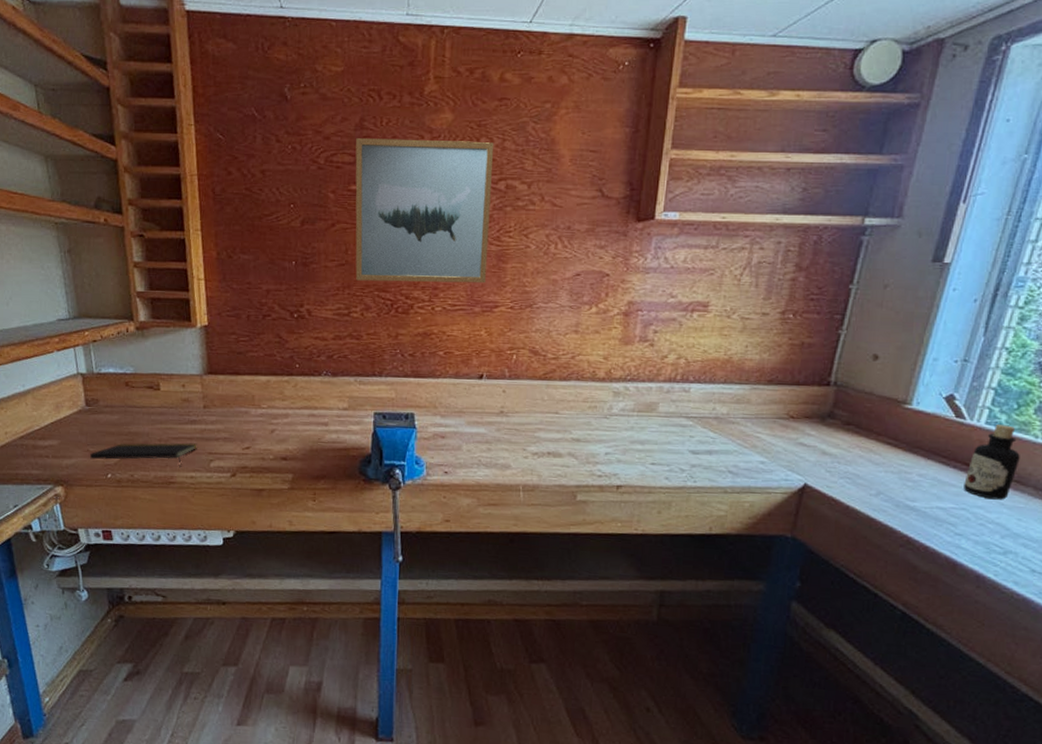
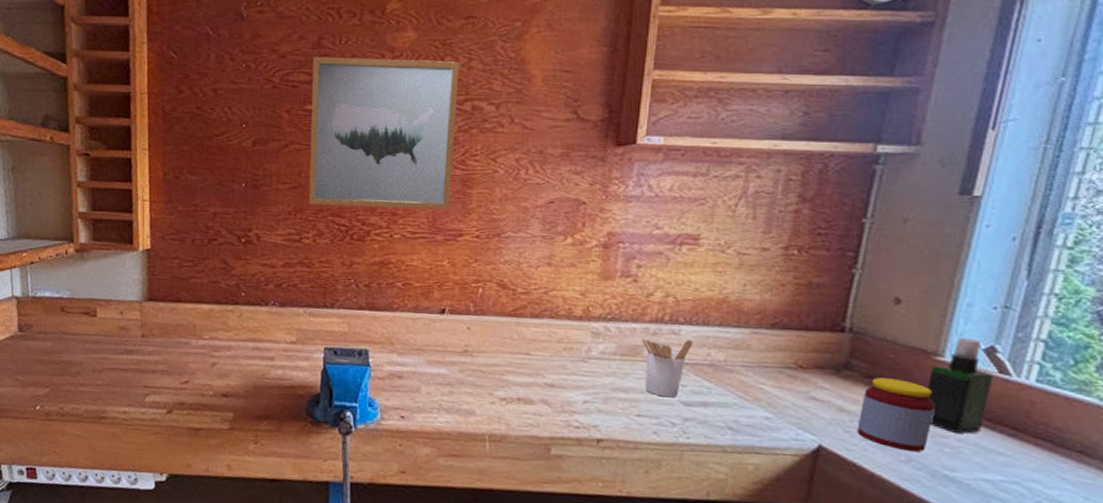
notepad: present [89,442,197,468] -> none [18,372,133,402]
utensil holder: none [656,396,701,448] -> present [641,338,693,398]
jar: none [837,424,902,487] -> present [857,377,935,452]
spray bottle: none [896,387,951,470] -> present [926,337,993,434]
bottle: present [964,425,1020,500] -> none [1014,383,1082,474]

